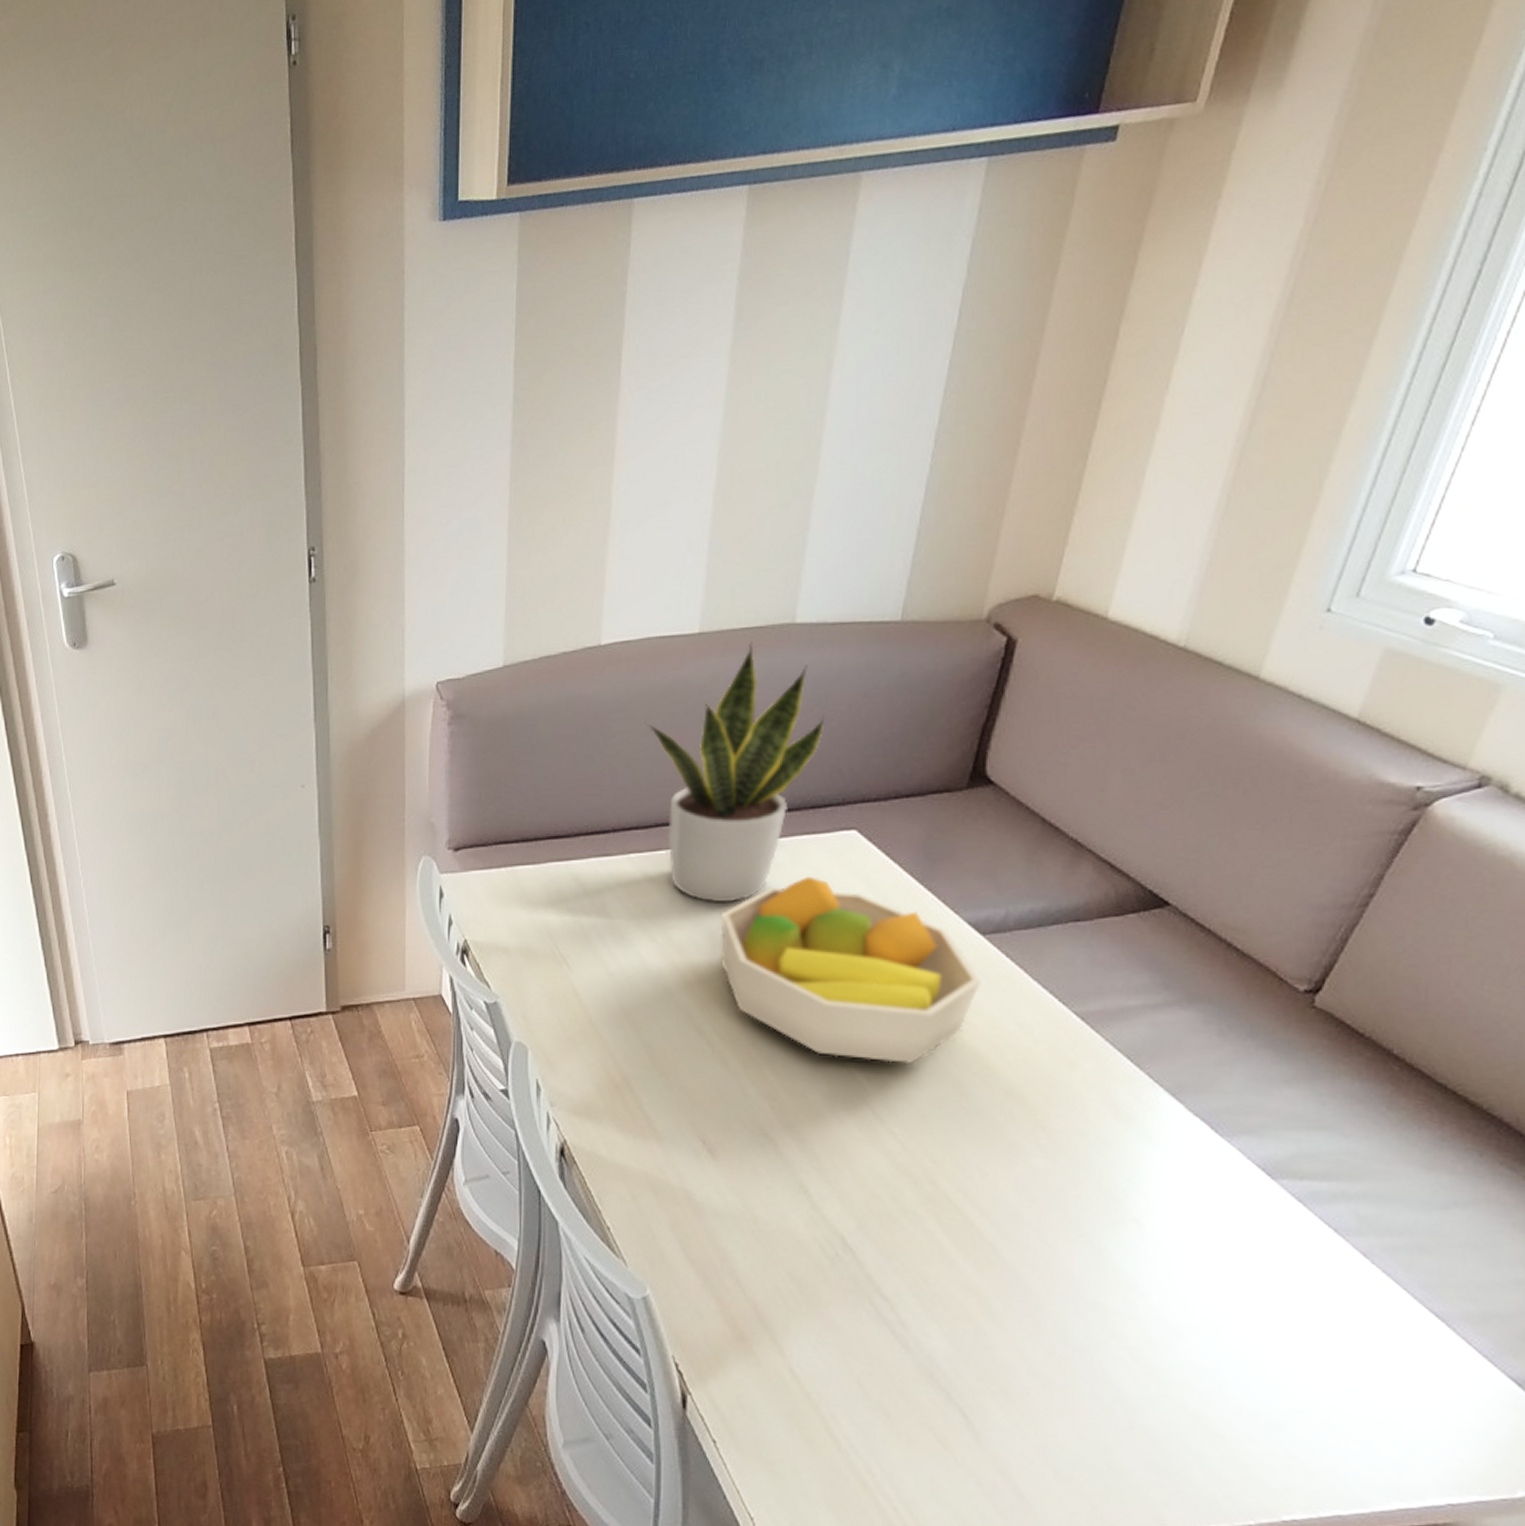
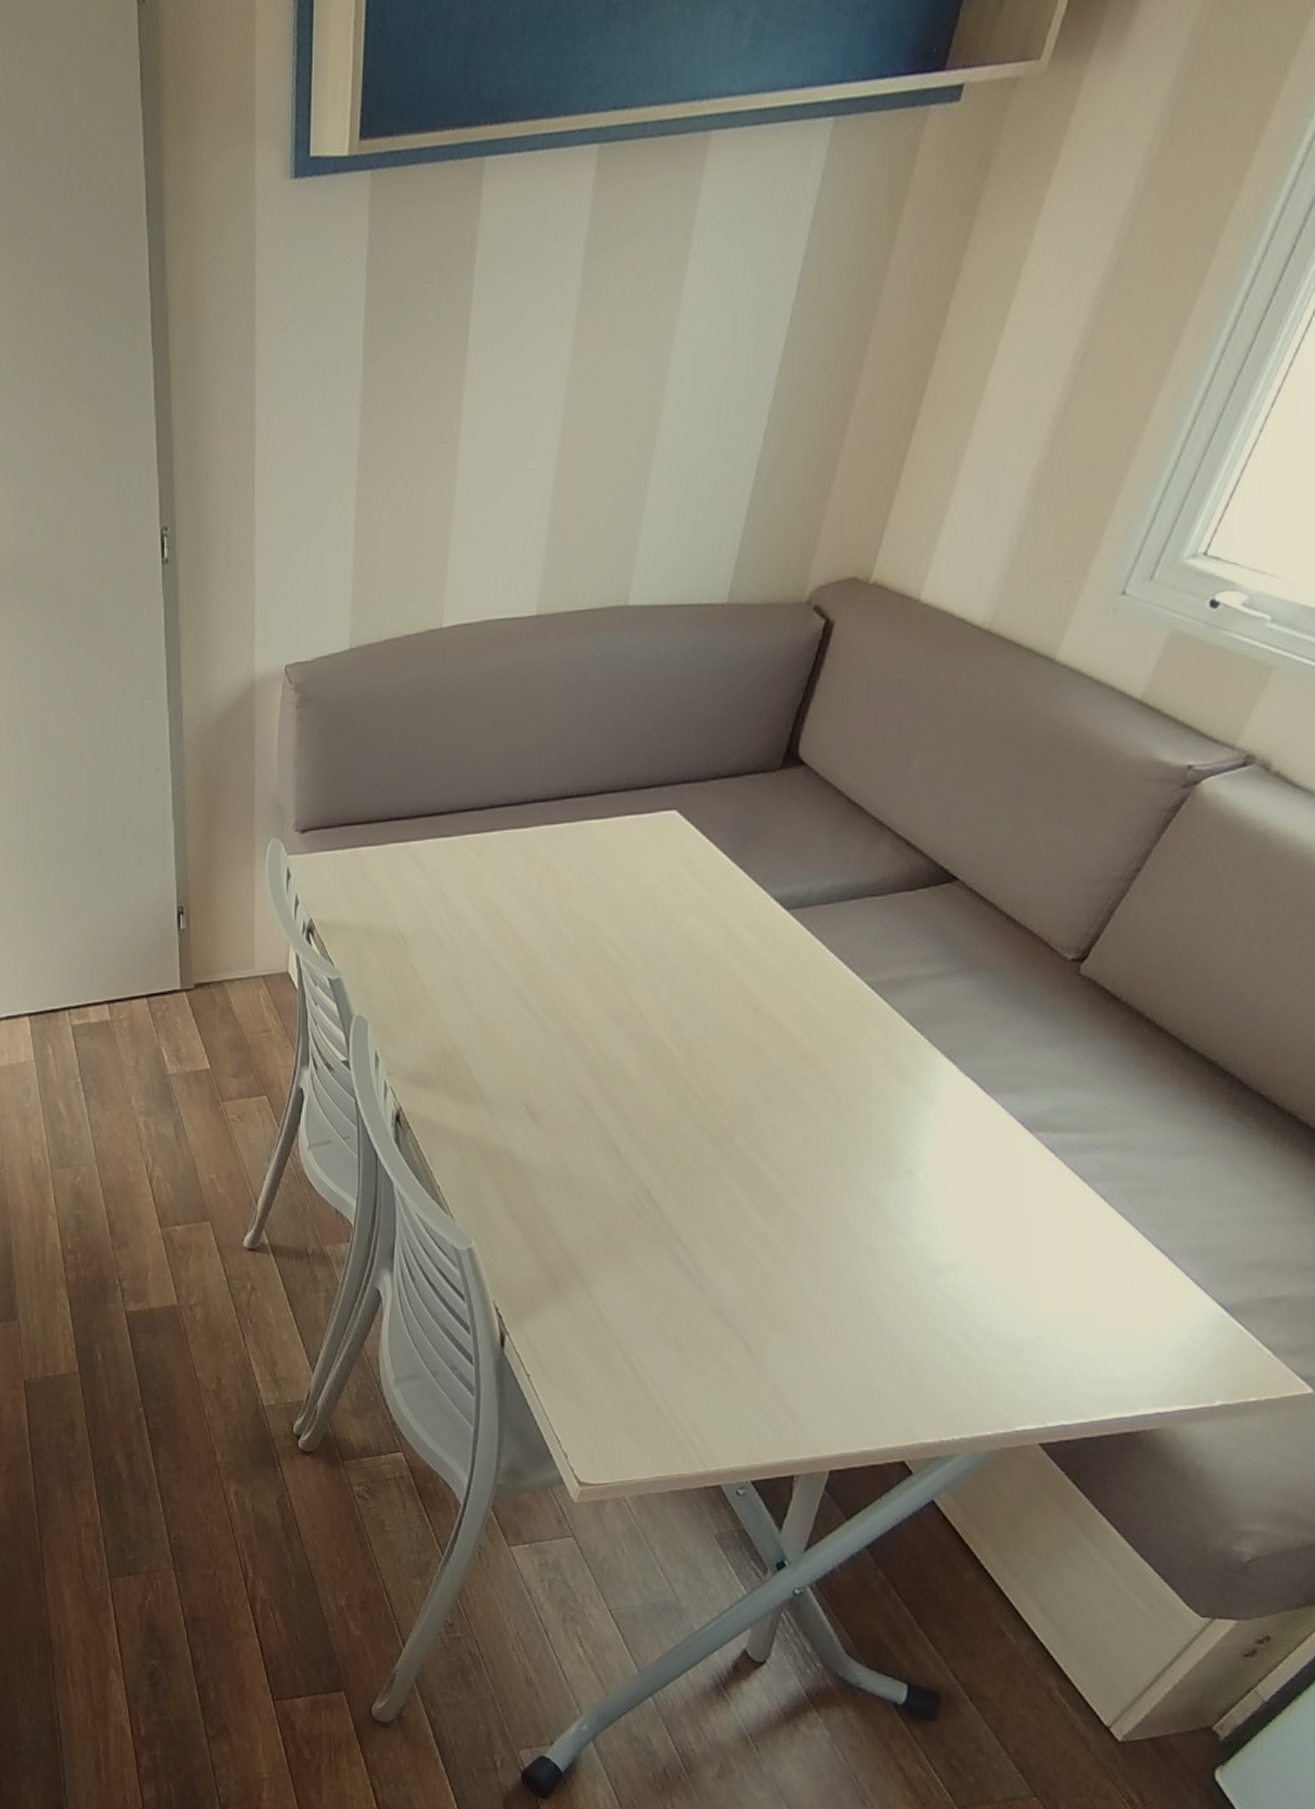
potted plant: present [643,641,824,902] -> none [481,623,651,880]
fruit bowl: present [721,876,983,1063] -> none [547,855,785,1031]

